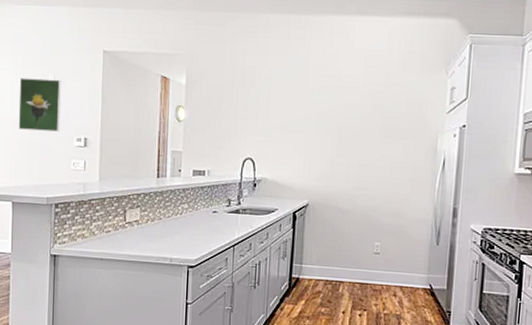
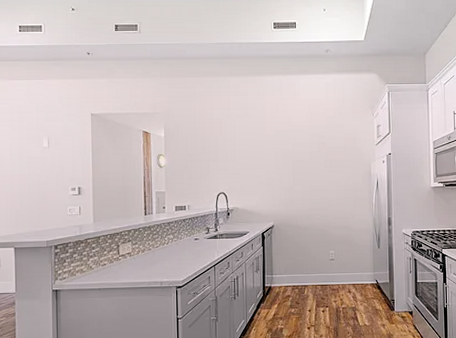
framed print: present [18,78,62,132] -> none [16,140,56,185]

